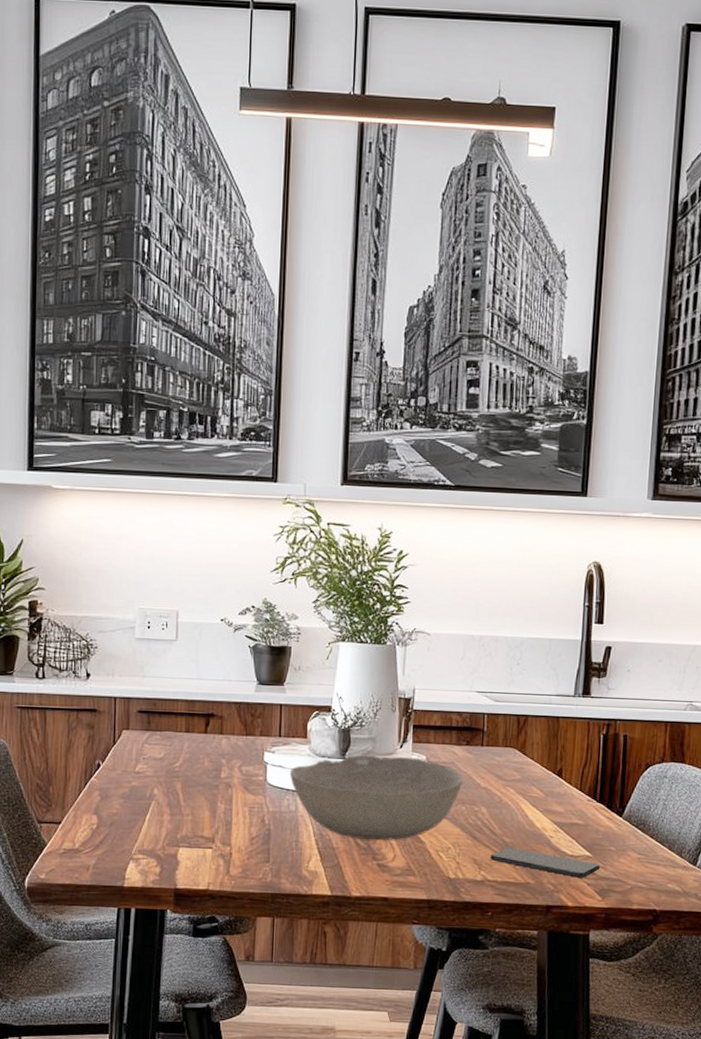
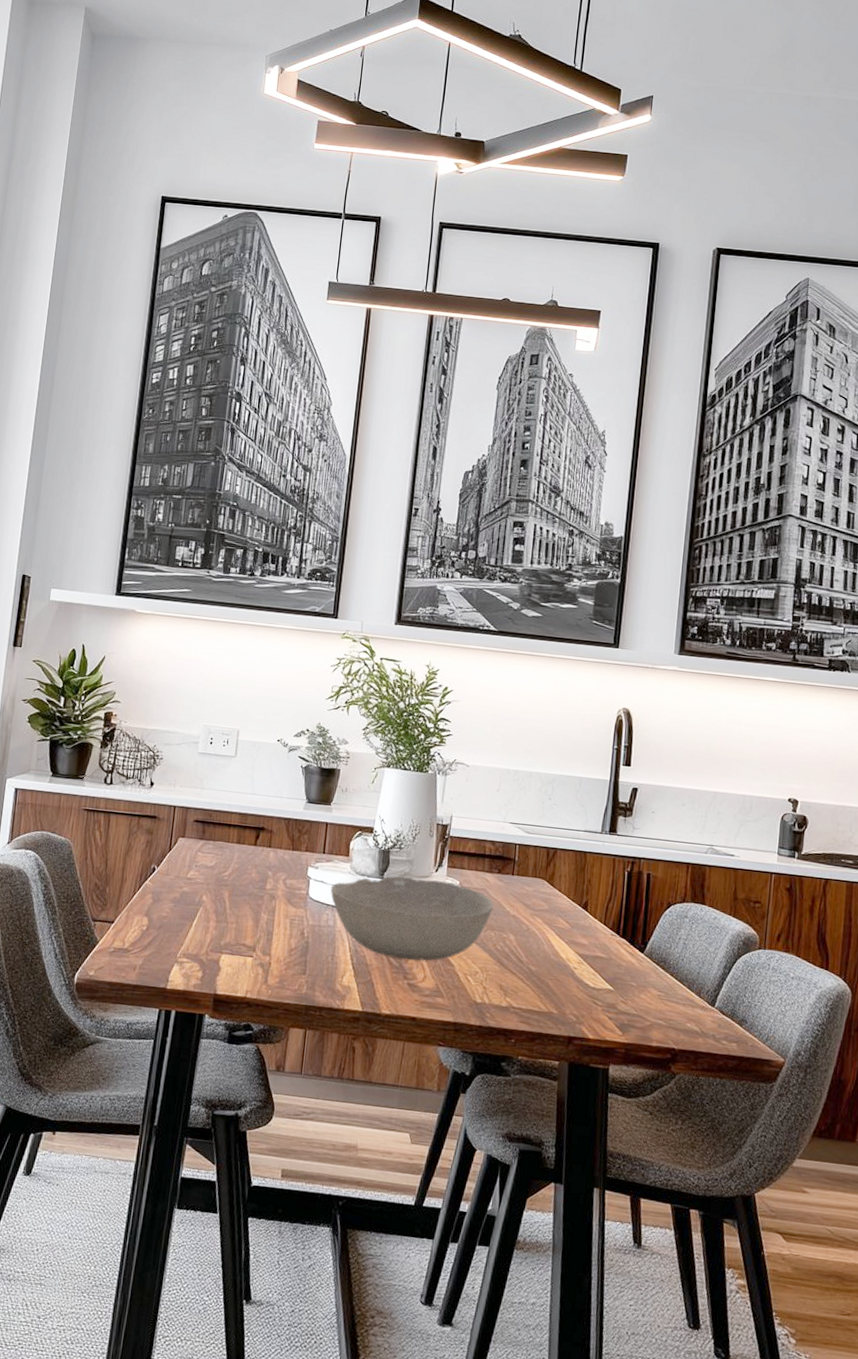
smartphone: present [490,847,601,878] -> none [516,975,622,1011]

